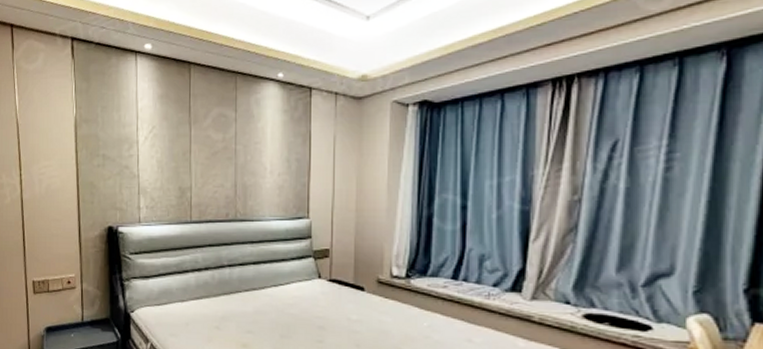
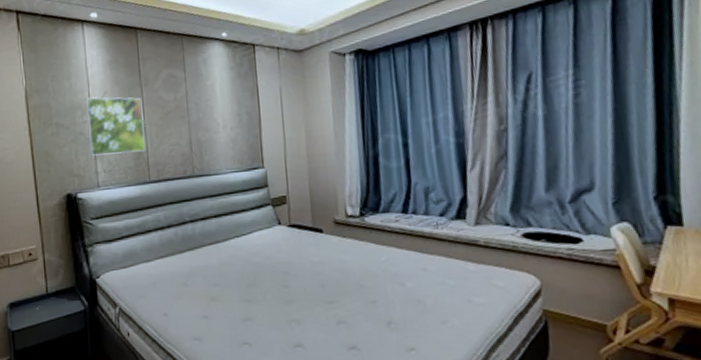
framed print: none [132,131,191,192] -> present [85,97,146,156]

